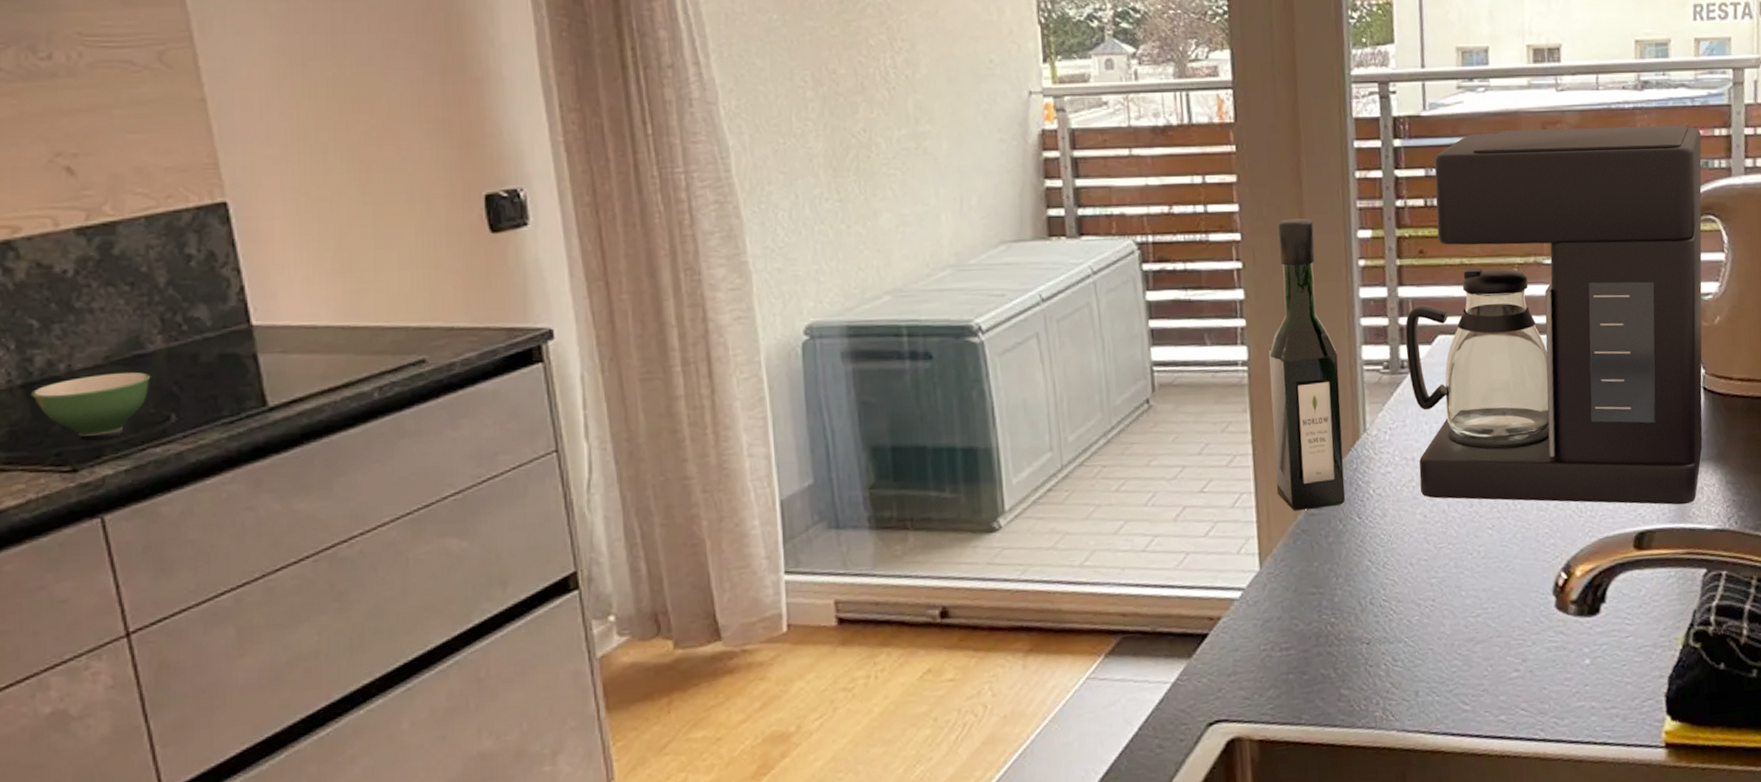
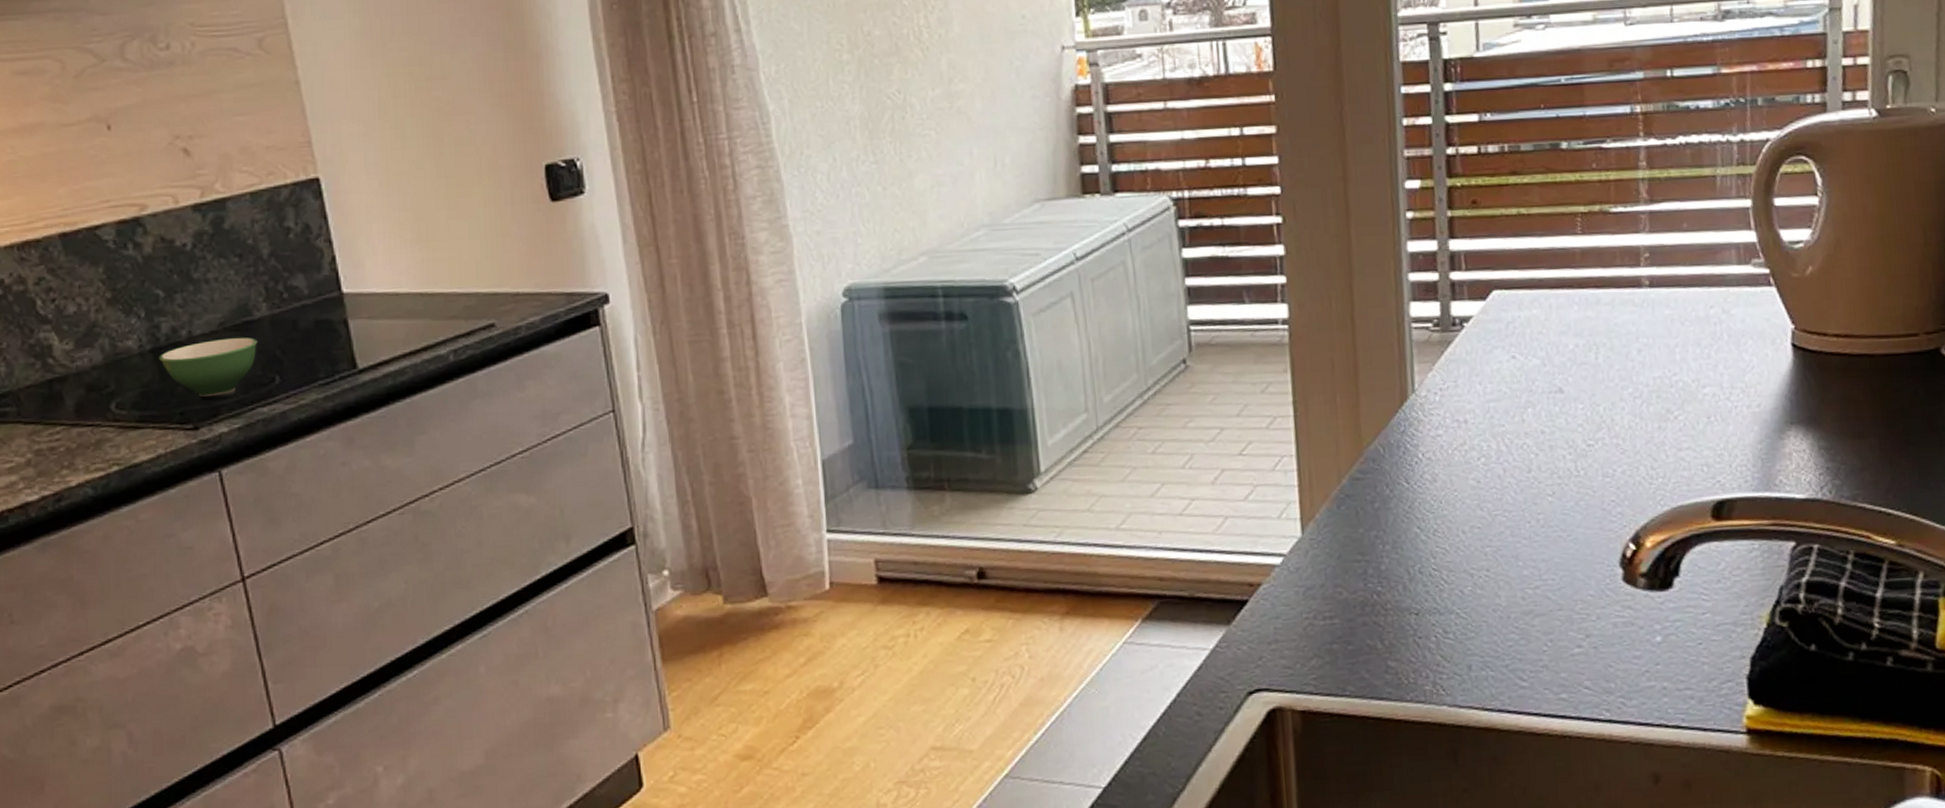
bottle: present [1268,218,1345,511] -> none [1310,169,1392,475]
coffee maker: present [1405,125,1703,505] -> none [1457,57,1792,472]

